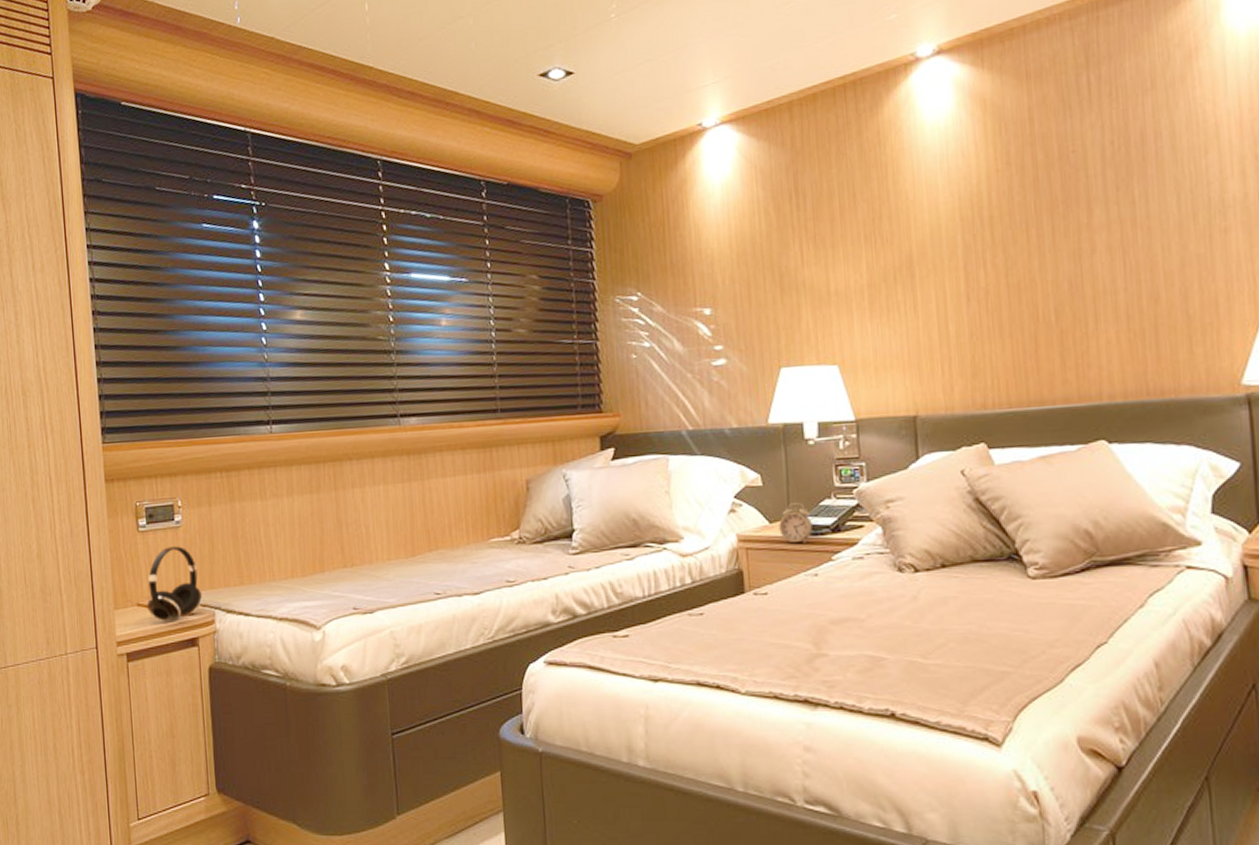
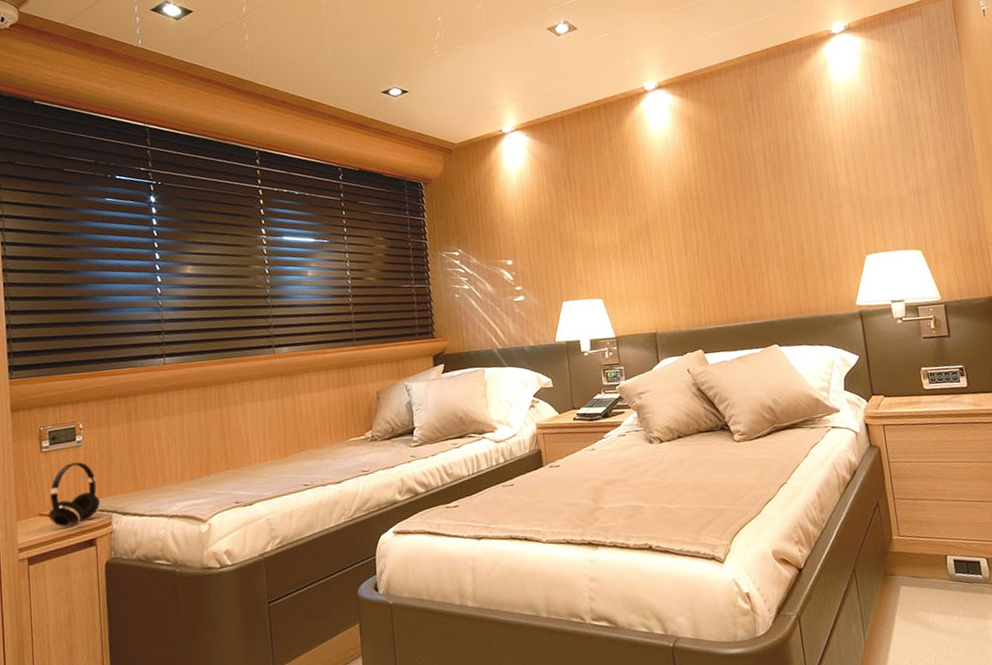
alarm clock: present [779,503,813,543] -> none [565,398,589,427]

